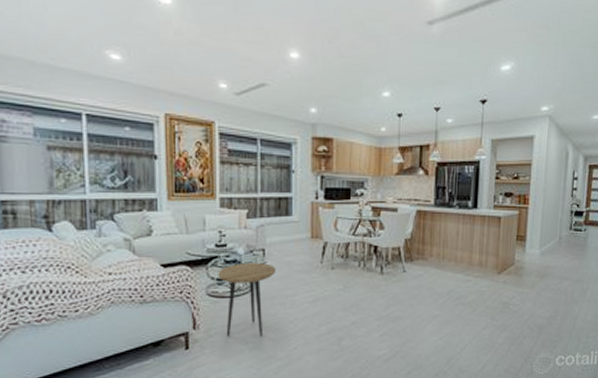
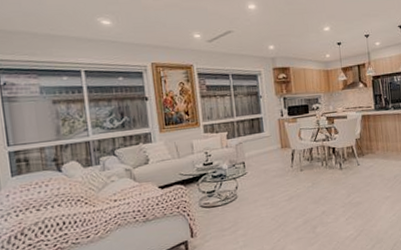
side table: present [218,263,276,337] -> none [207,173,255,239]

